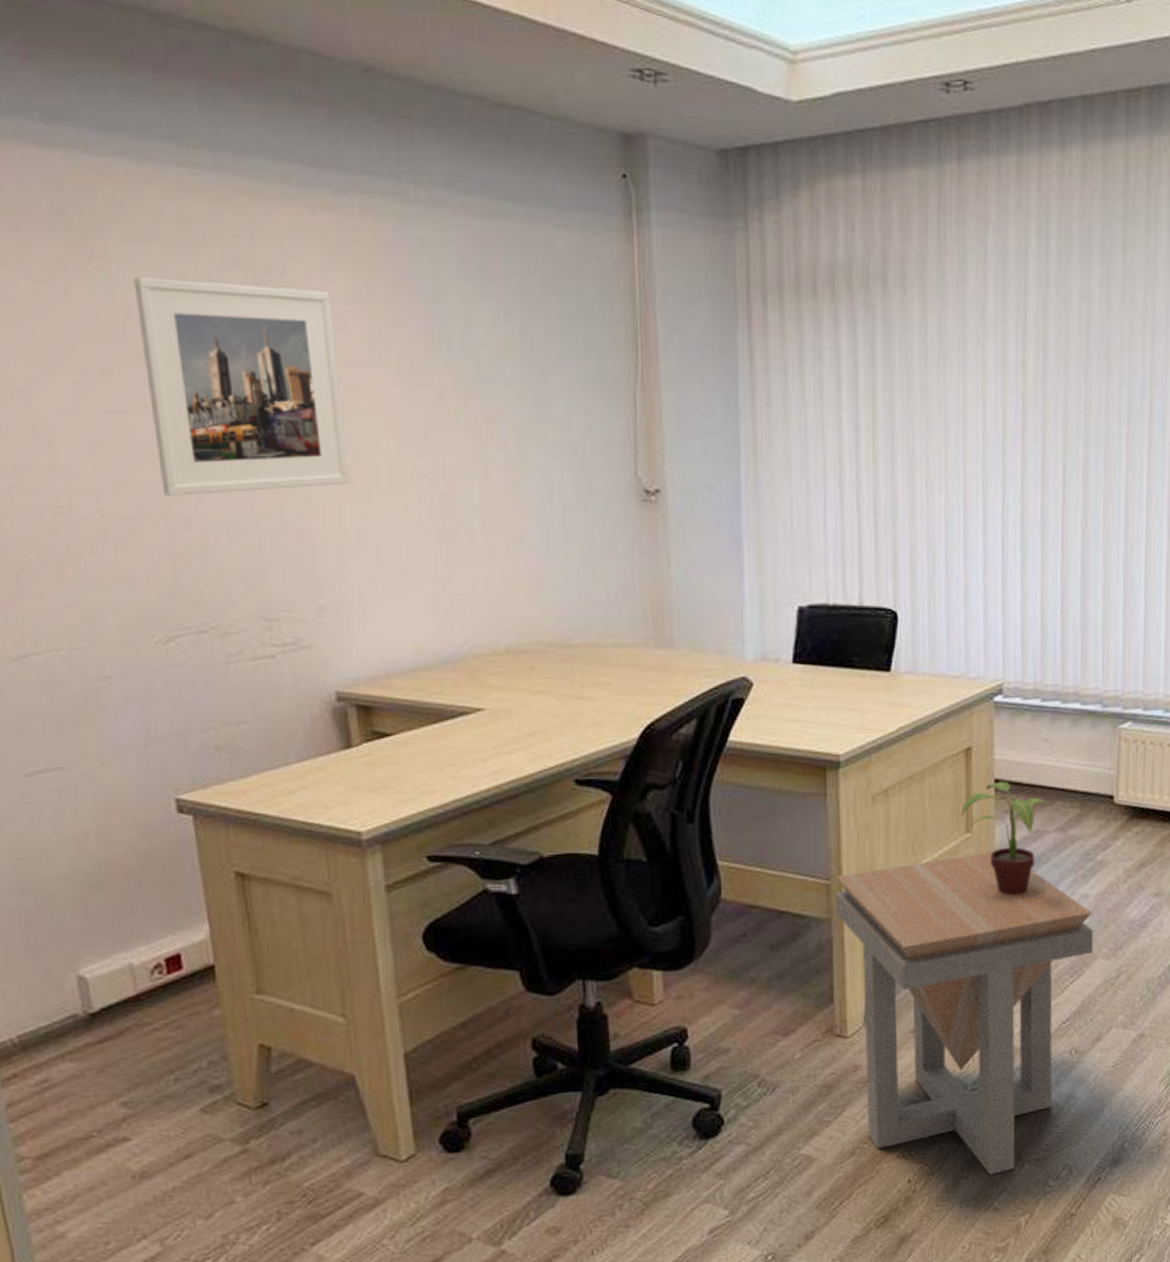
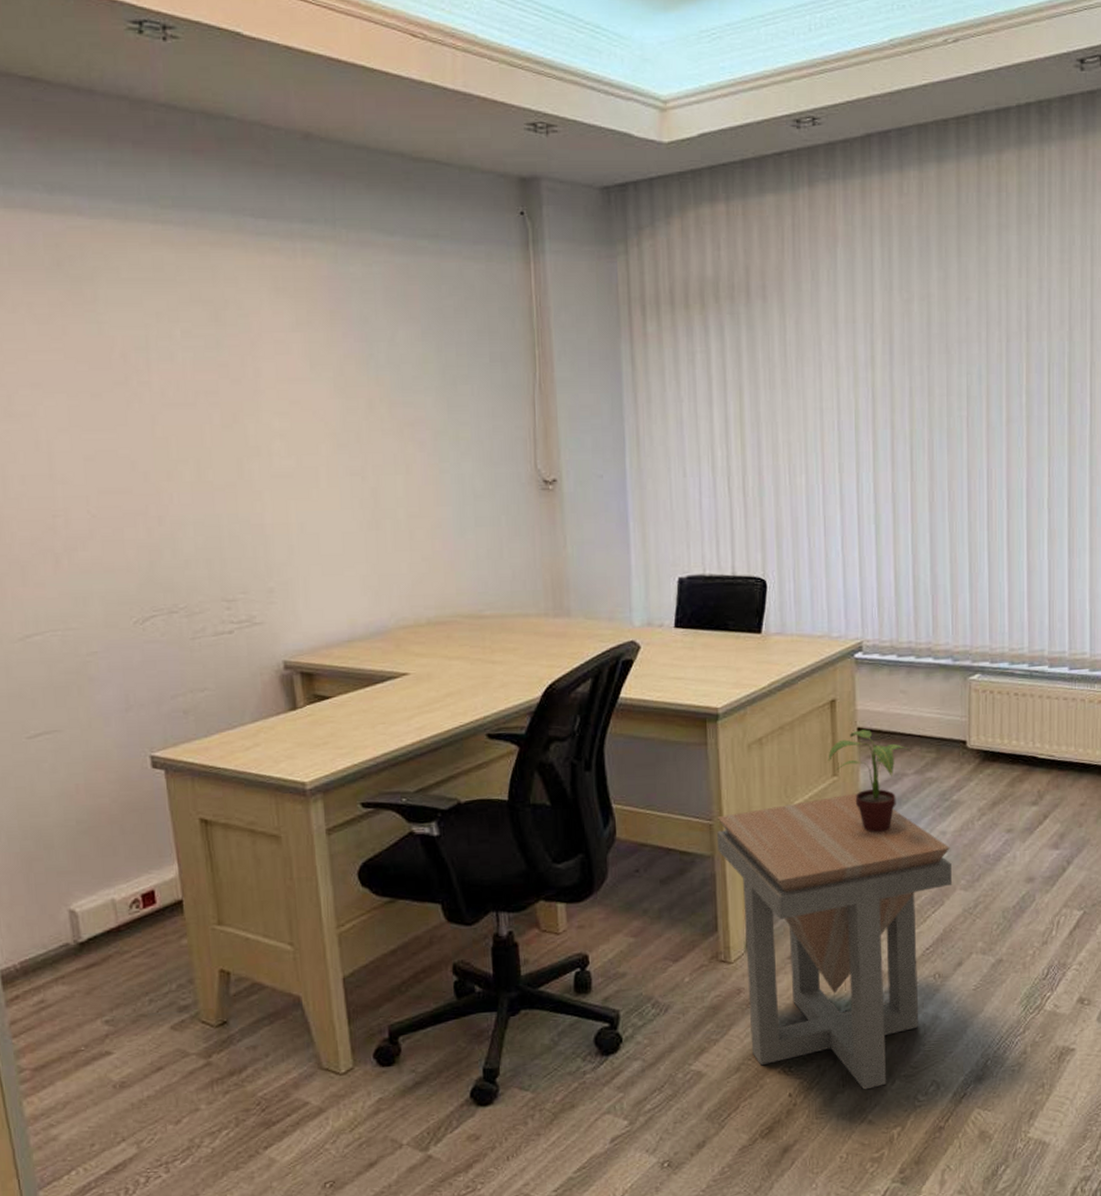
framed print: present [133,277,350,496] -> none [117,316,295,498]

